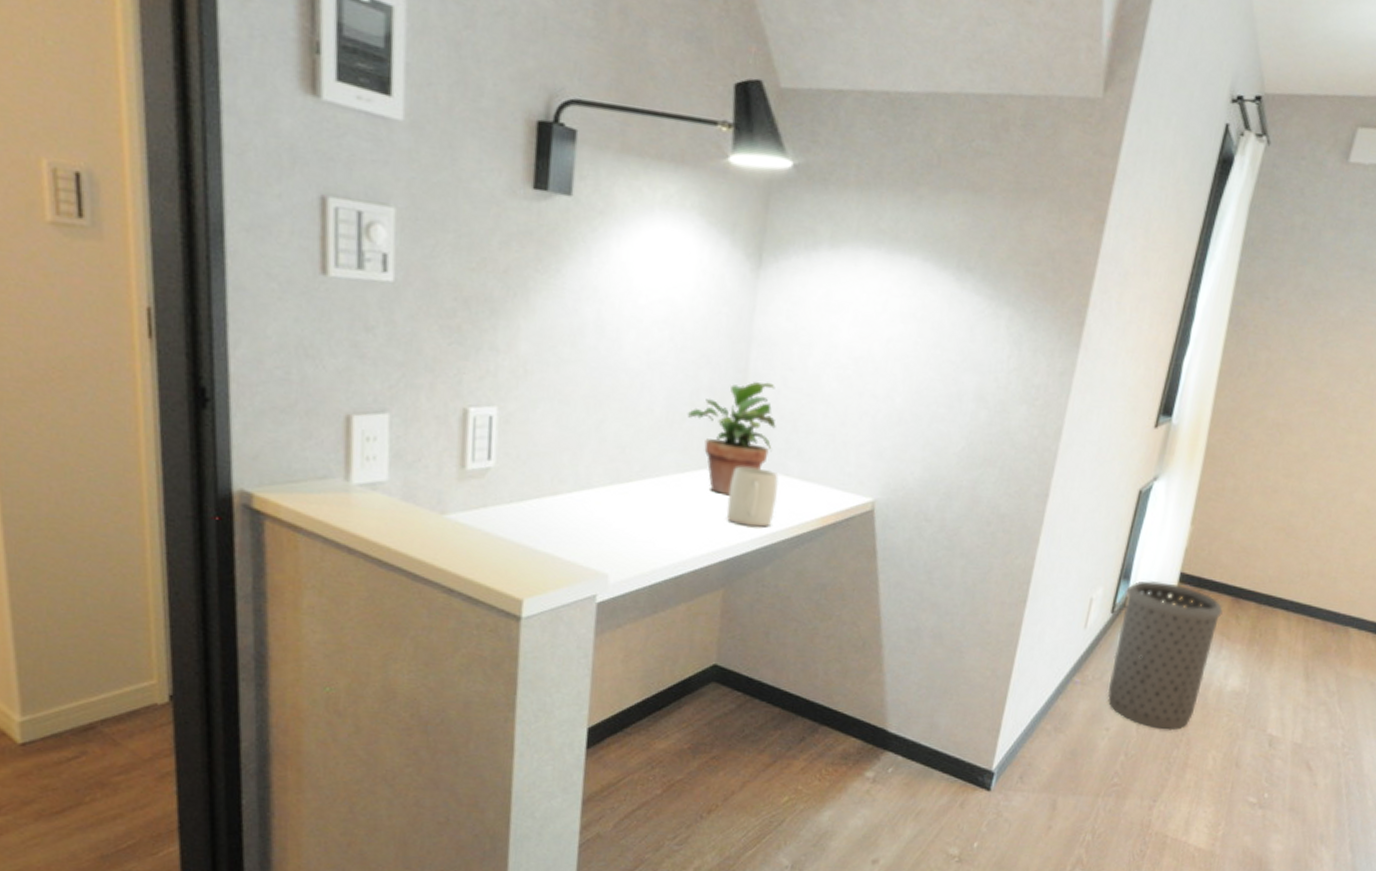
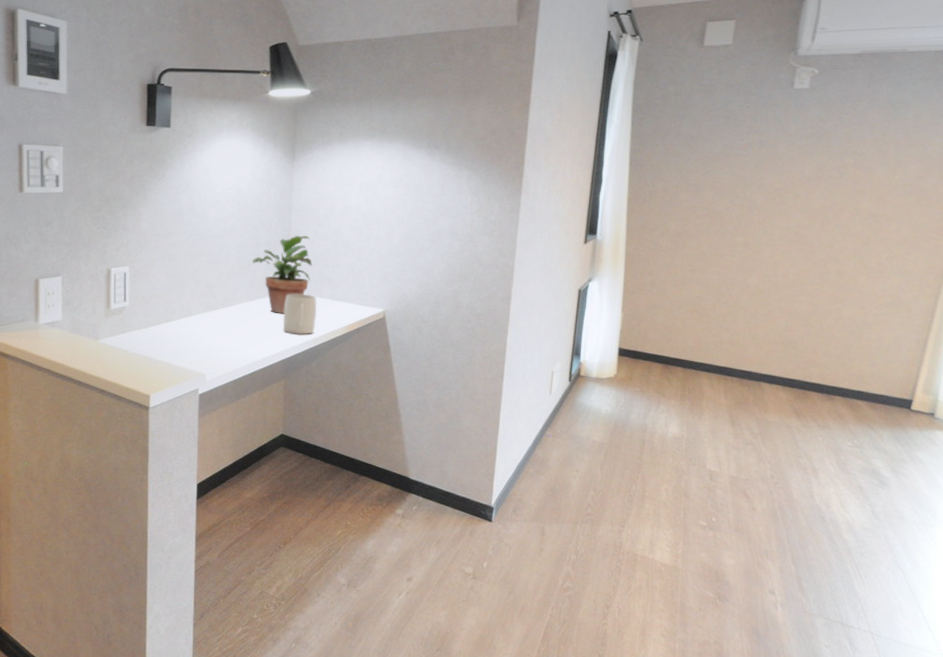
laundry basket: present [1107,581,1223,730] -> none [574,356,656,470]

